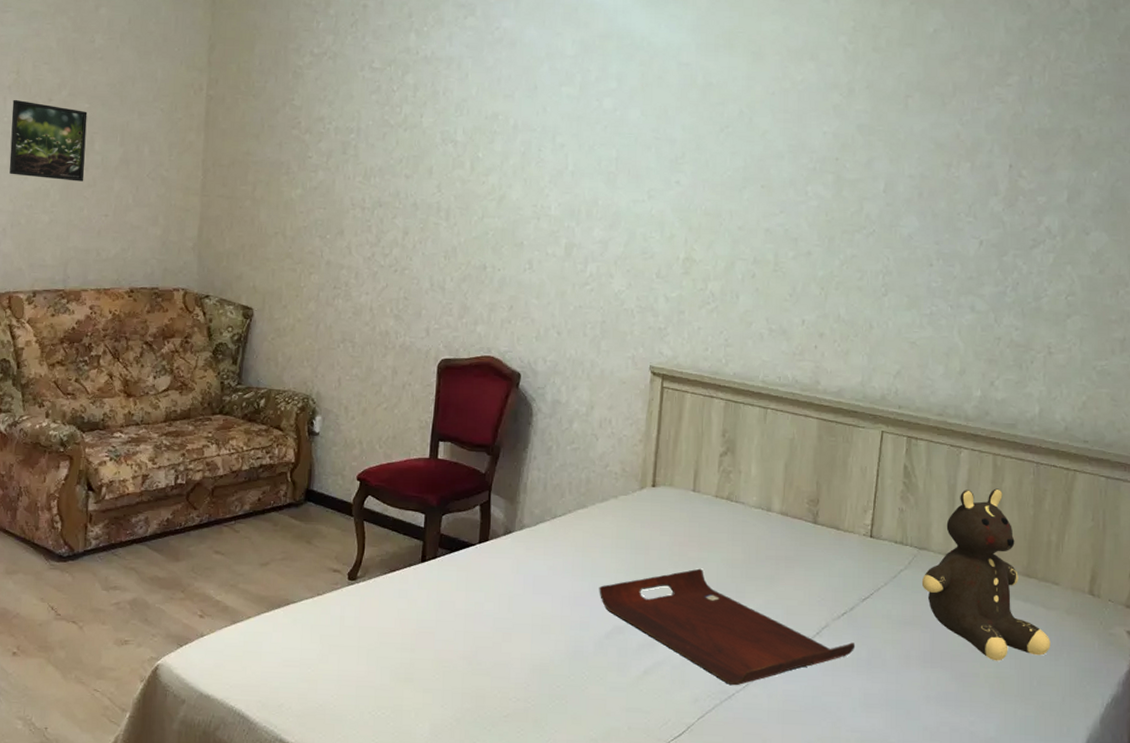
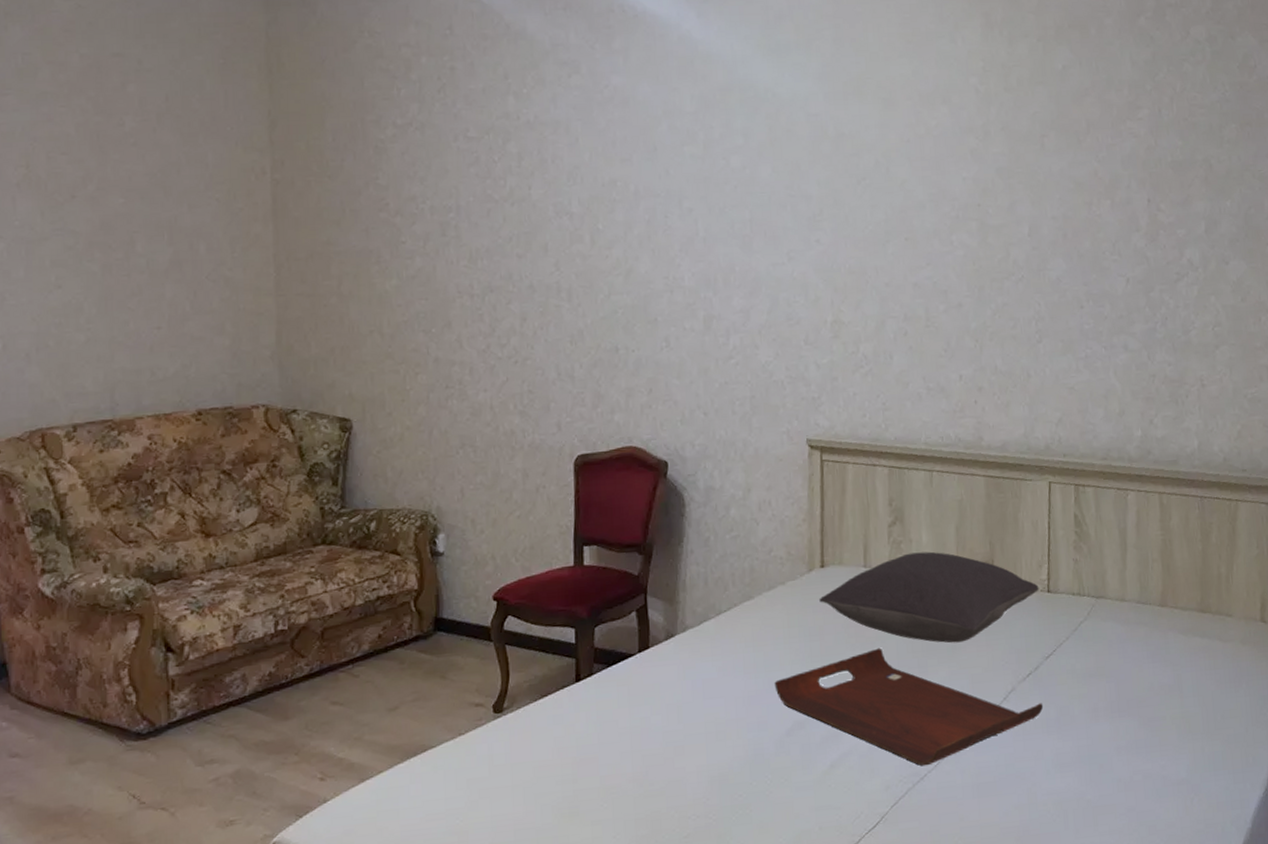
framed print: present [9,99,88,182] -> none [24,198,126,291]
pillow: none [648,483,862,574] -> present [819,551,1039,643]
teddy bear: present [921,488,1051,661] -> none [1102,527,1230,702]

